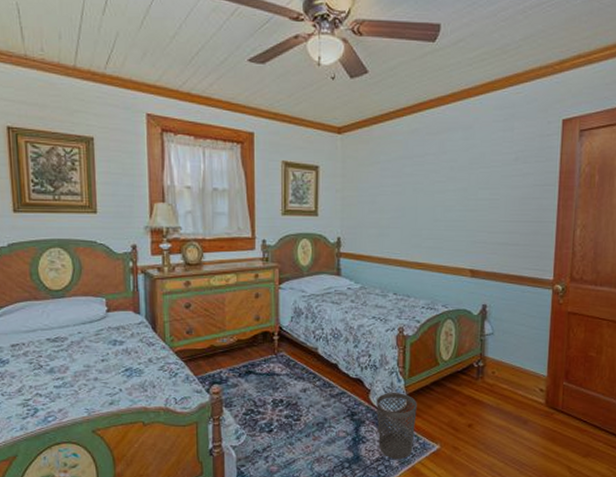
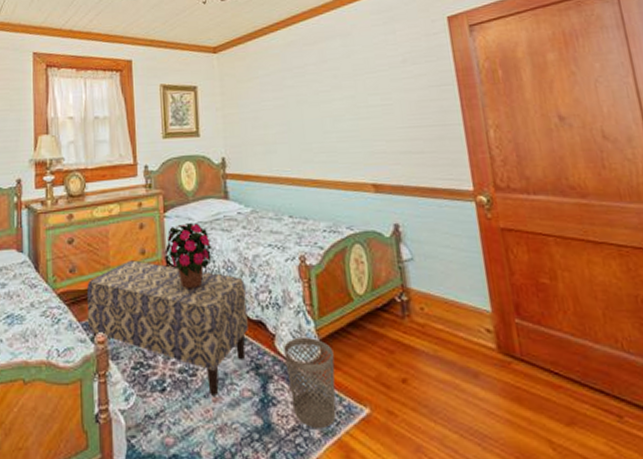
bench: none [202,325,348,435] -> present [86,260,248,396]
potted flower: none [278,295,323,352] -> present [164,223,214,289]

